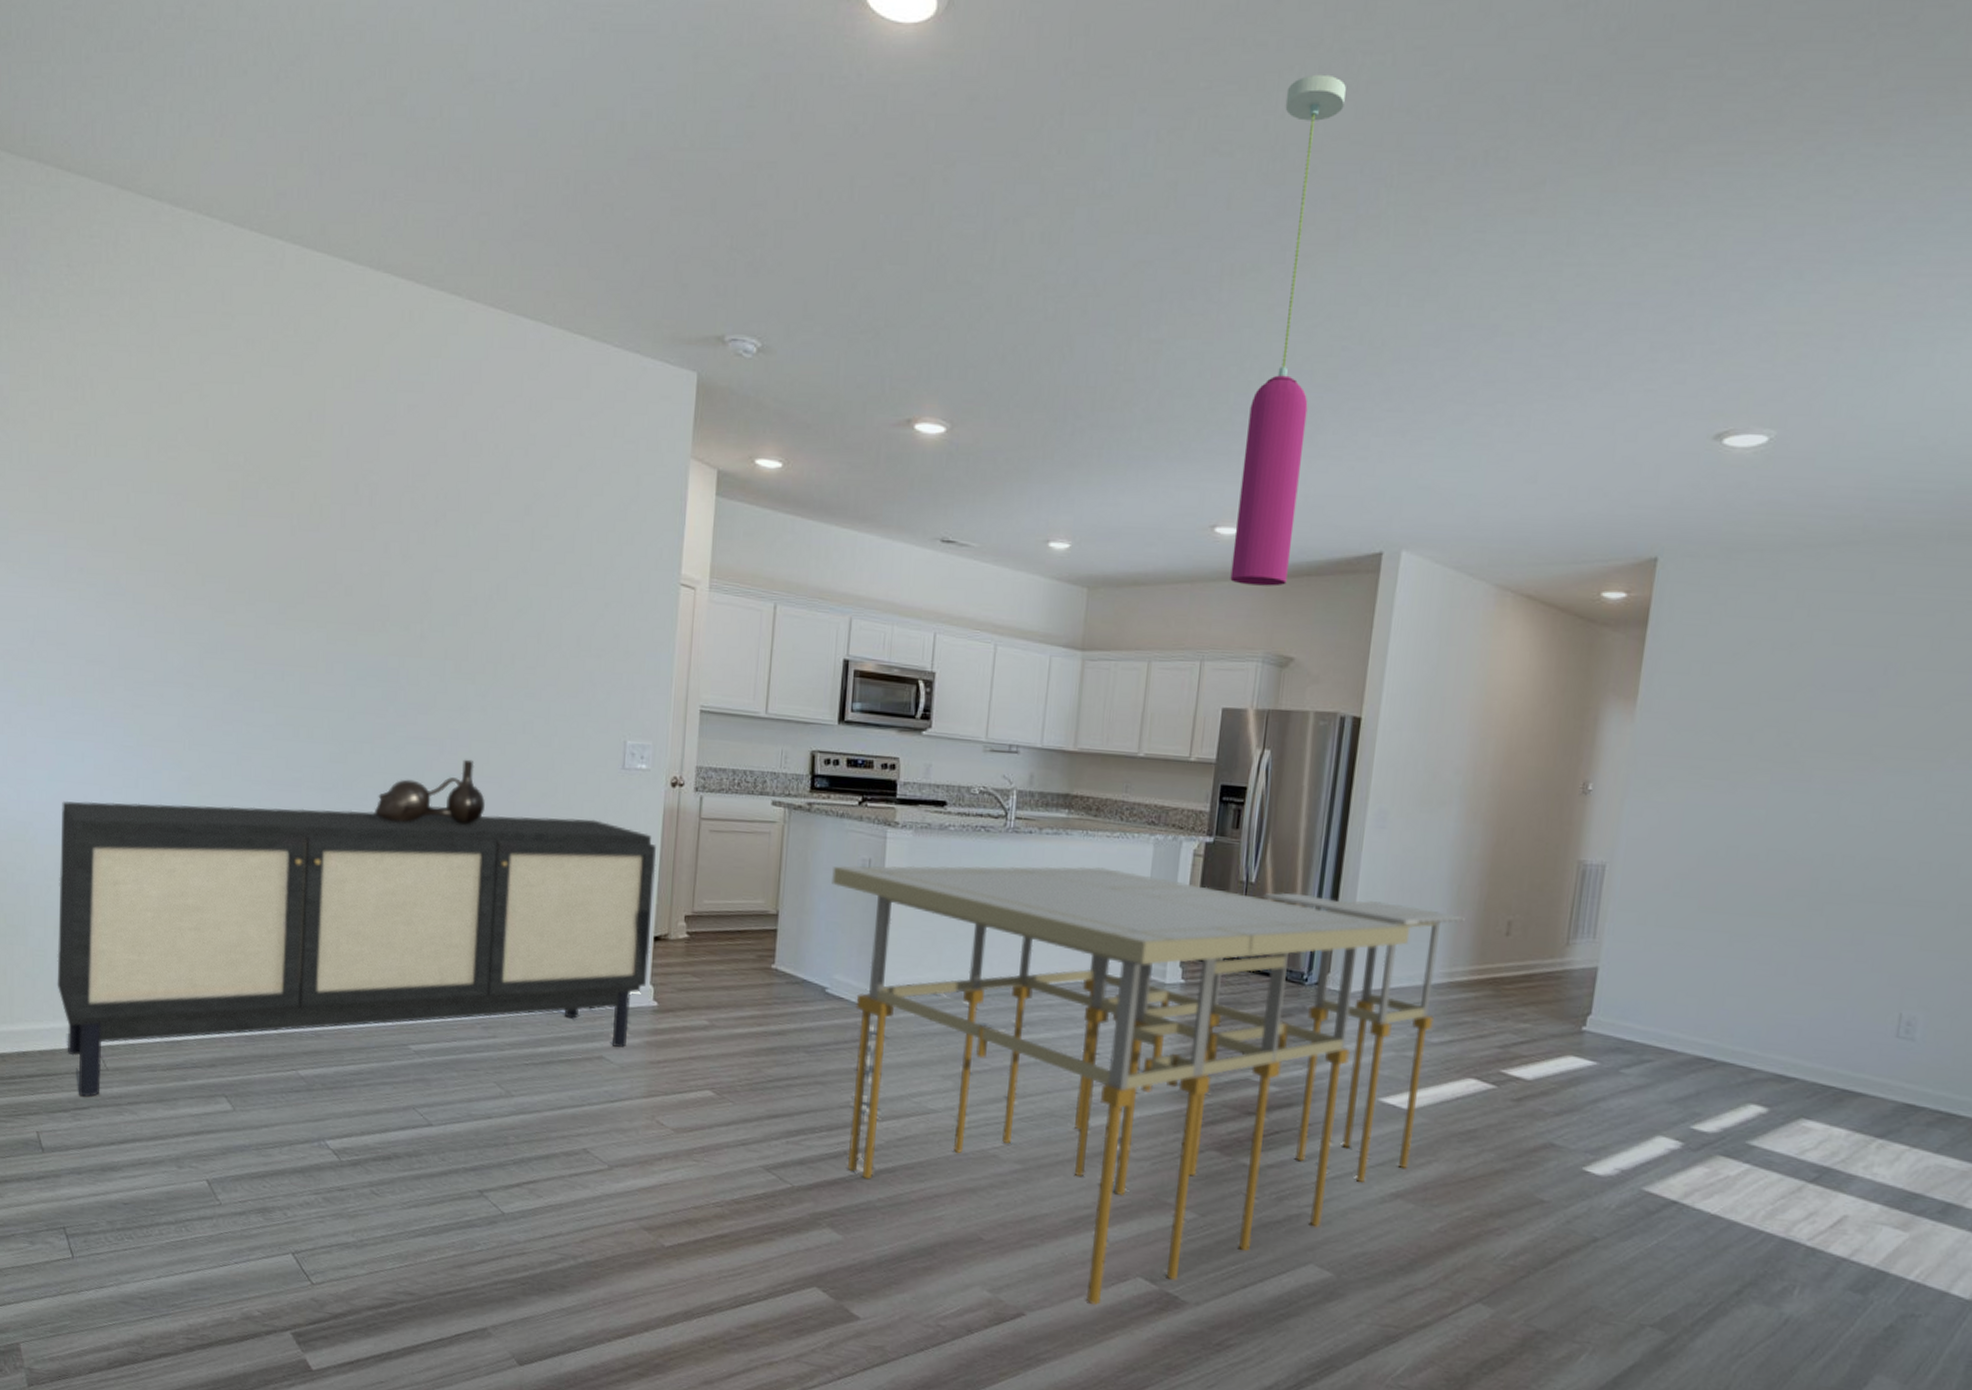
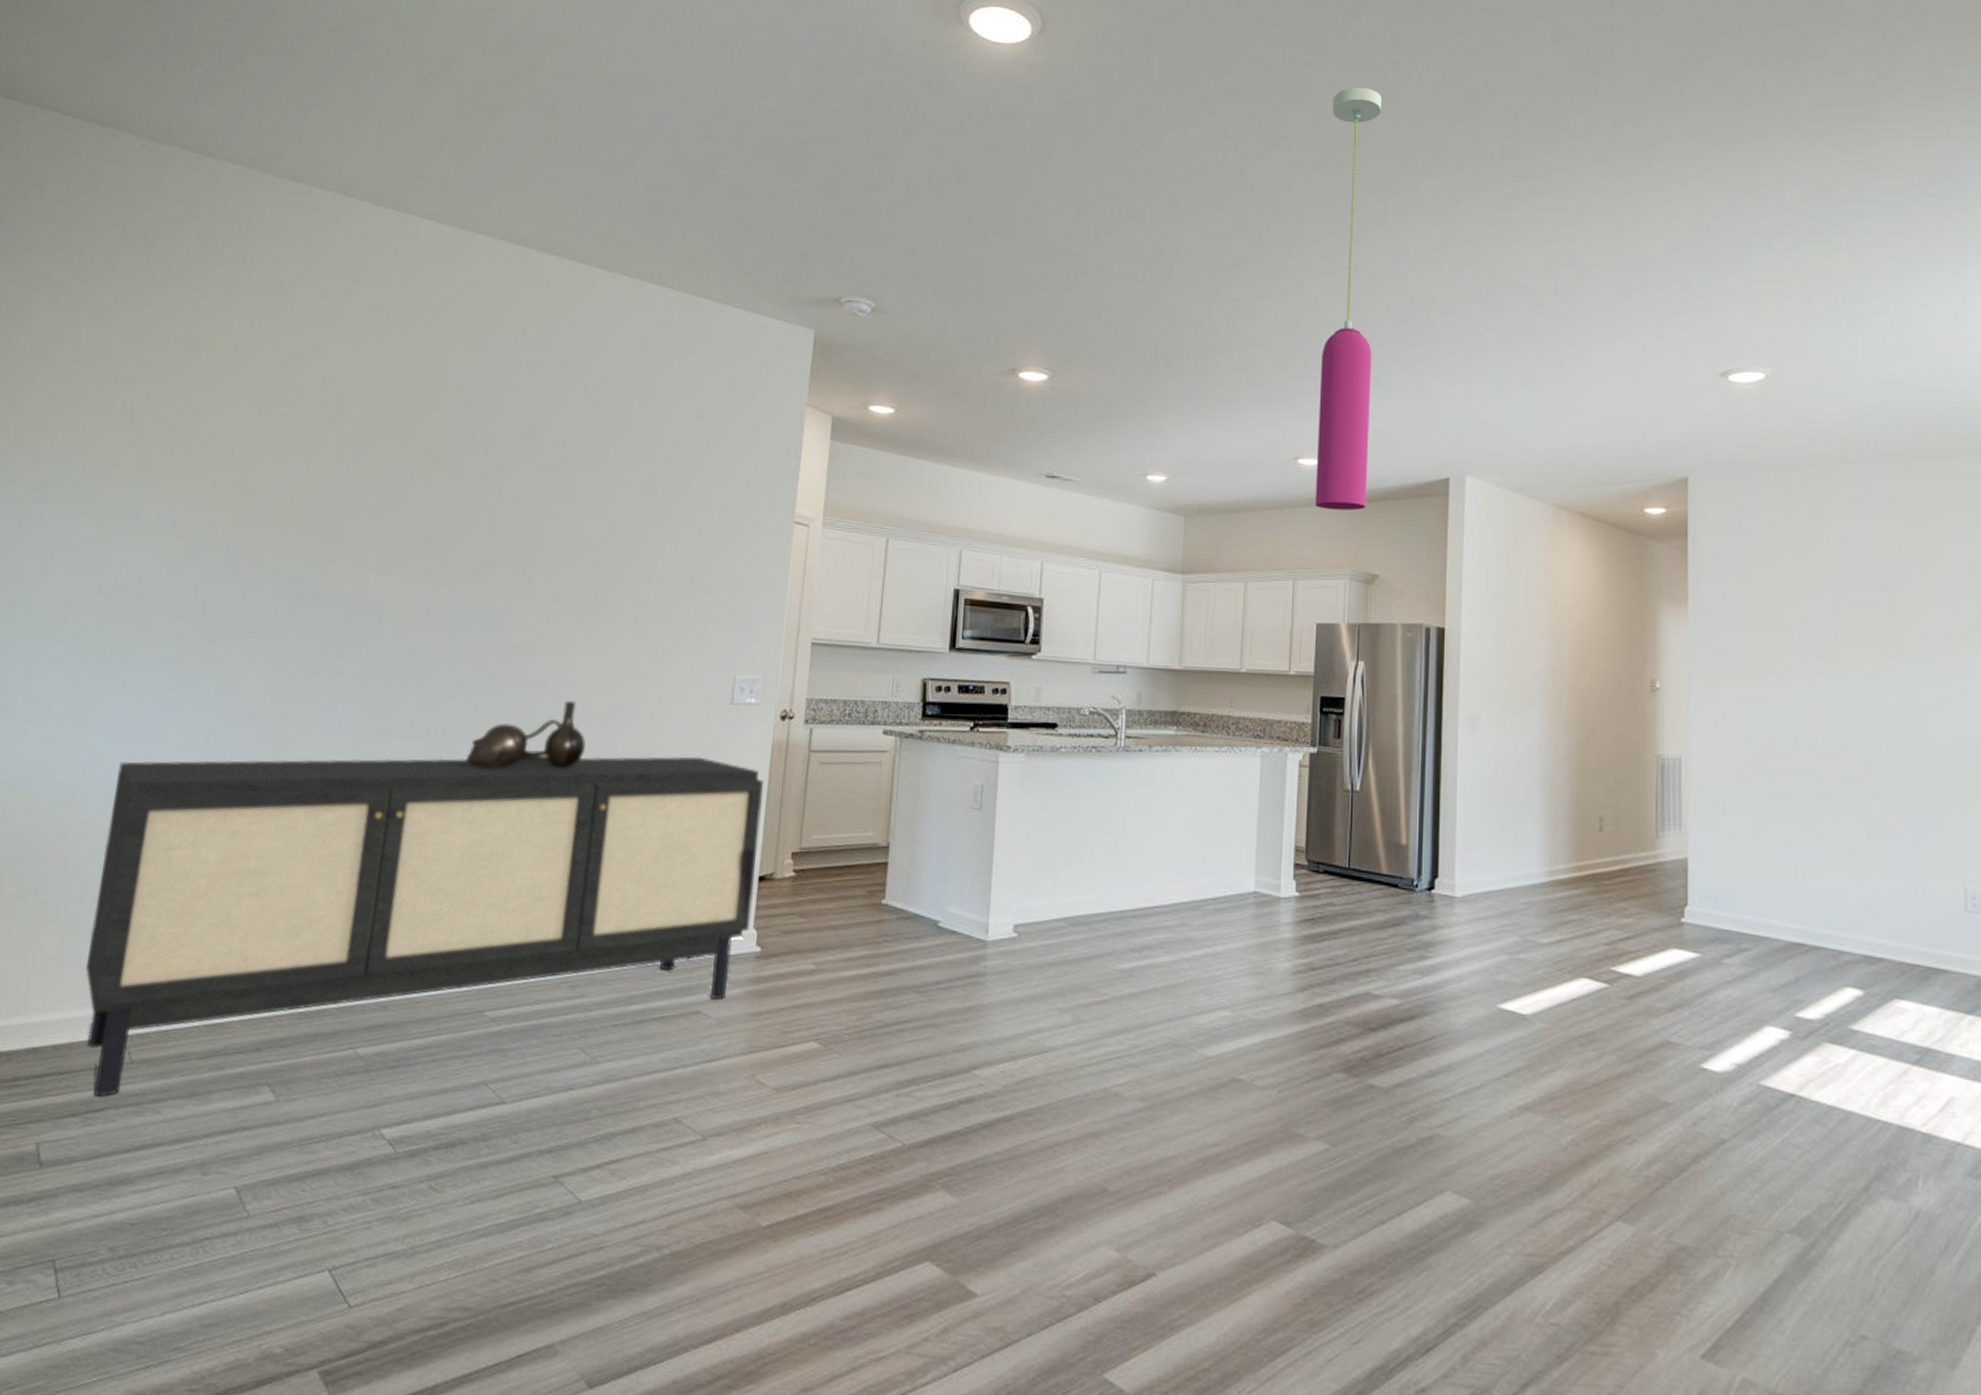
dining table: present [832,865,1465,1306] -> none [944,782,1560,1258]

